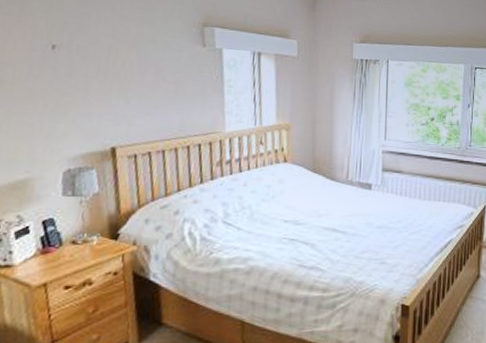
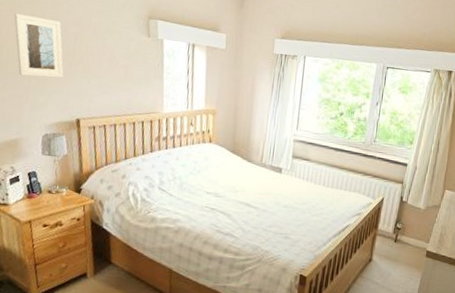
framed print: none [23,24,94,100] -> present [14,13,64,78]

